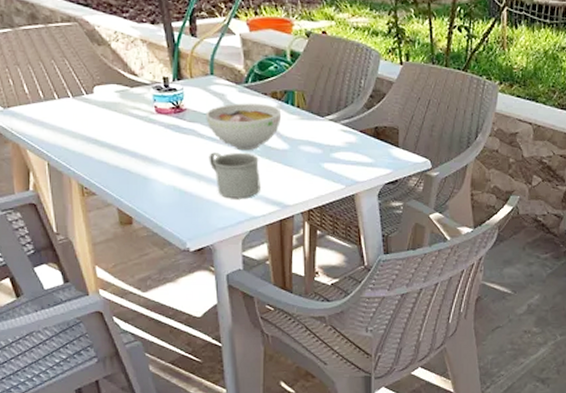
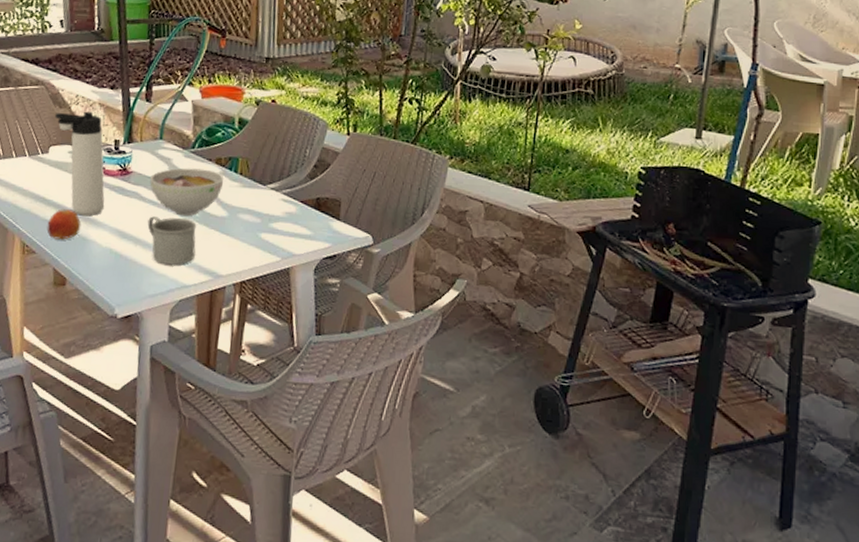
thermos bottle: none [95,48,162,156] -> present [55,111,105,216]
apple: none [104,149,140,180] -> present [46,209,81,240]

